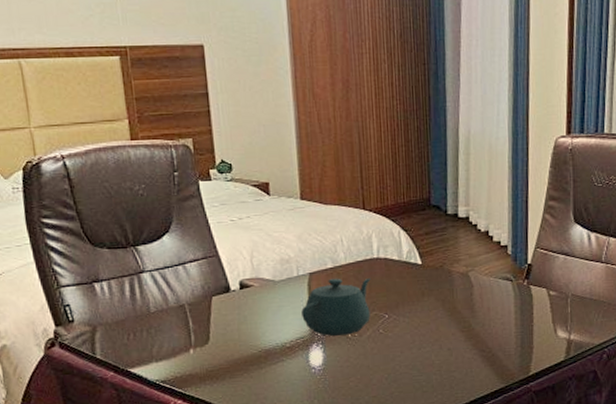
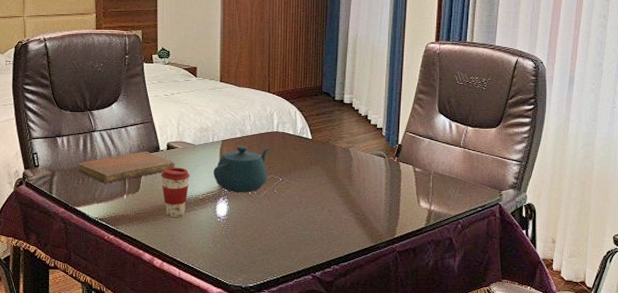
notebook: none [124,292,252,337] -> present [77,151,175,183]
coffee cup: none [235,310,272,372] -> present [161,167,190,217]

